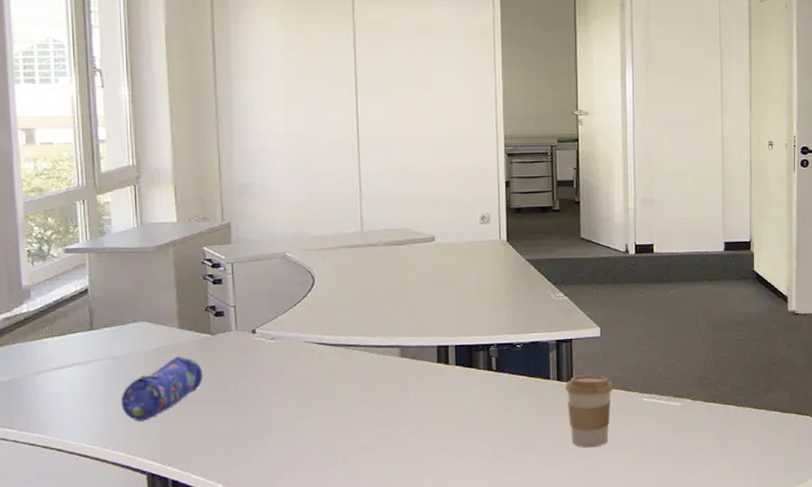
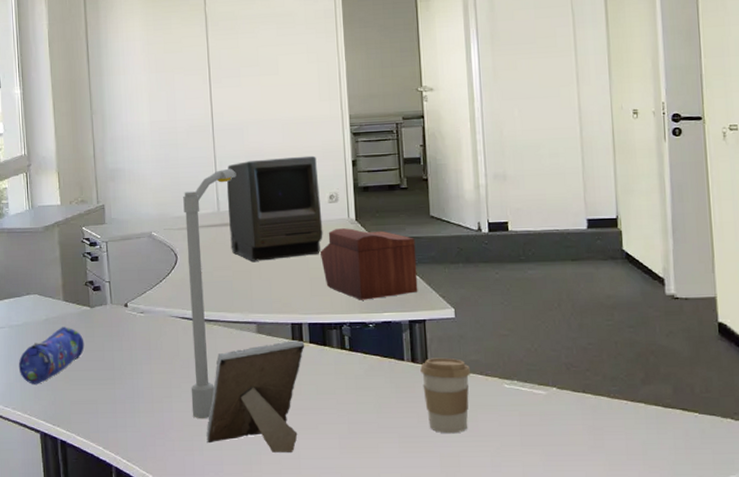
desk lamp: none [323,186,383,448] -> present [183,168,236,419]
picture frame: none [342,363,451,477] -> present [206,340,305,453]
computer: none [371,175,473,283] -> present [226,155,323,261]
sewing box: none [470,249,566,321] -> present [320,228,418,300]

